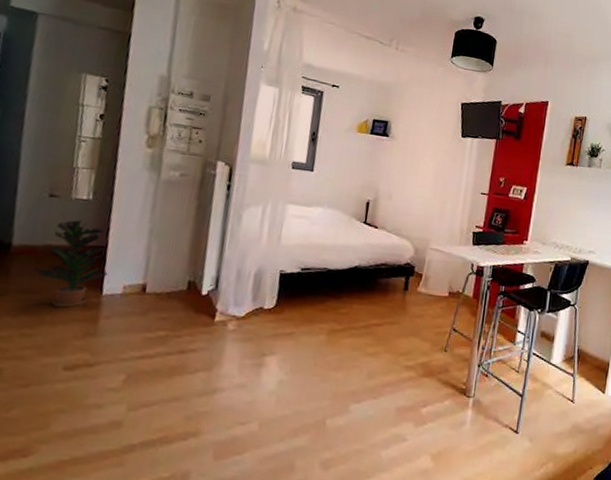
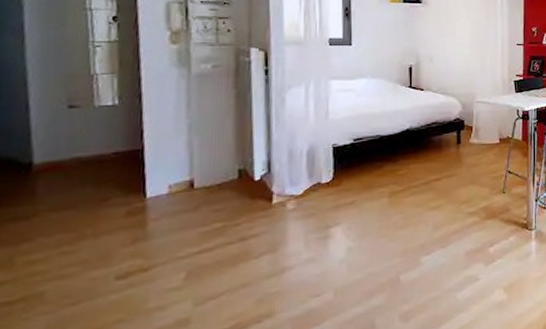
potted plant: present [33,220,108,308] -> none [64,127,149,219]

